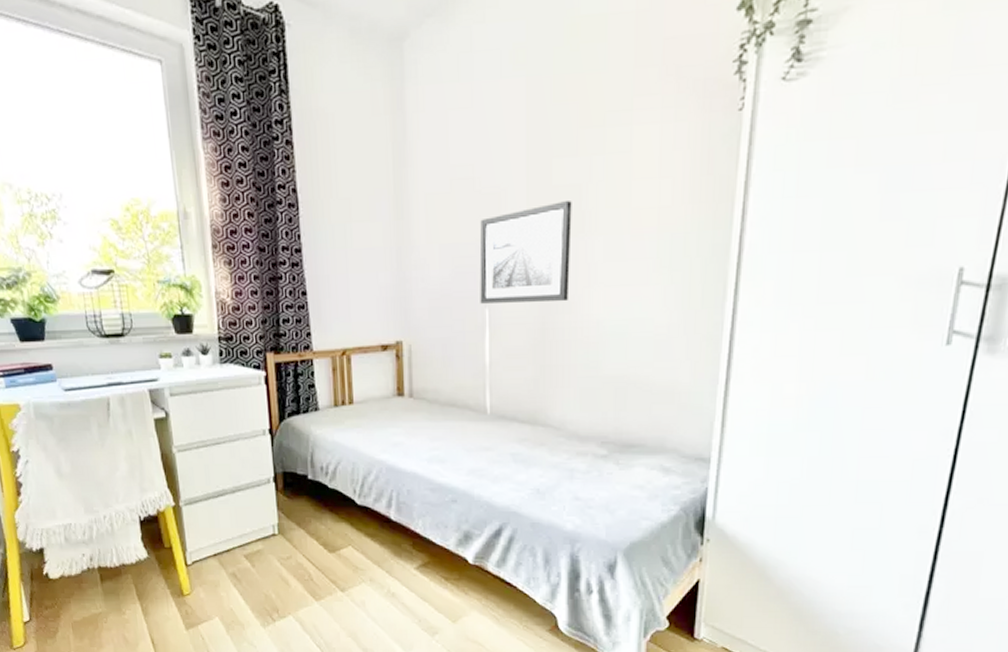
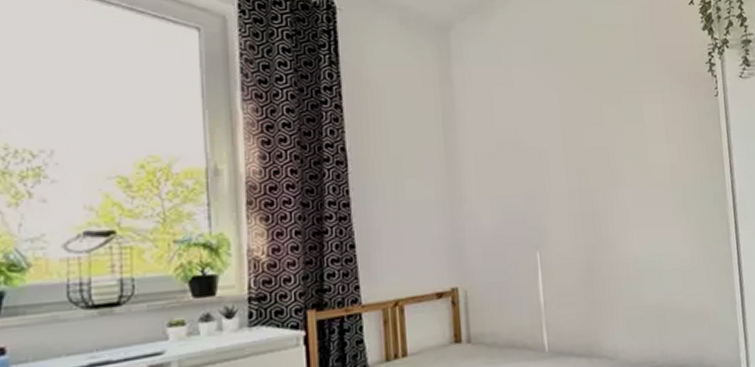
wall art: present [479,201,572,304] -> none [526,160,608,248]

